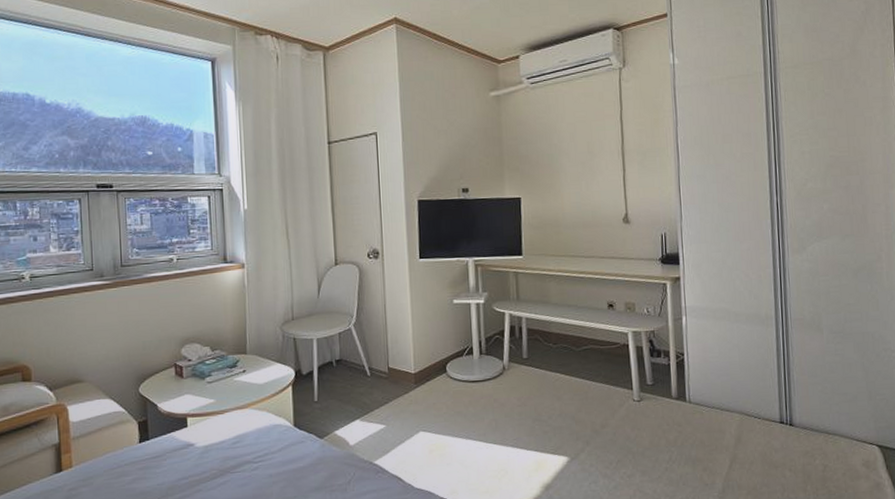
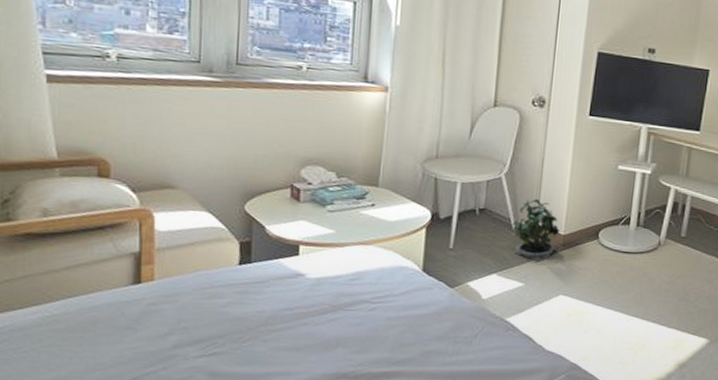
potted plant: none [366,343,411,403] -> present [511,199,559,263]

